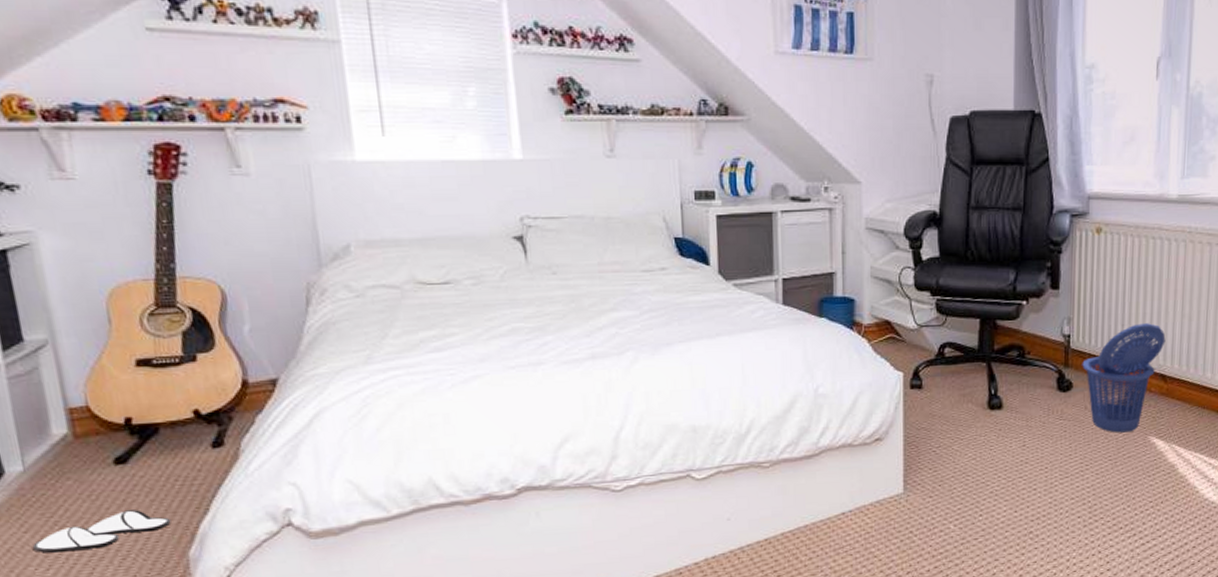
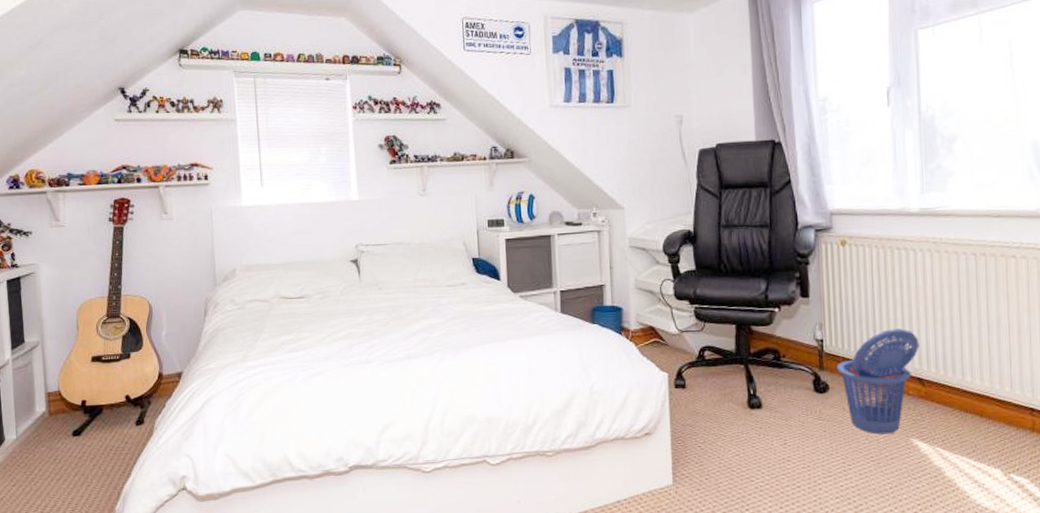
slippers: present [32,510,171,553] -> none [16,472,106,503]

